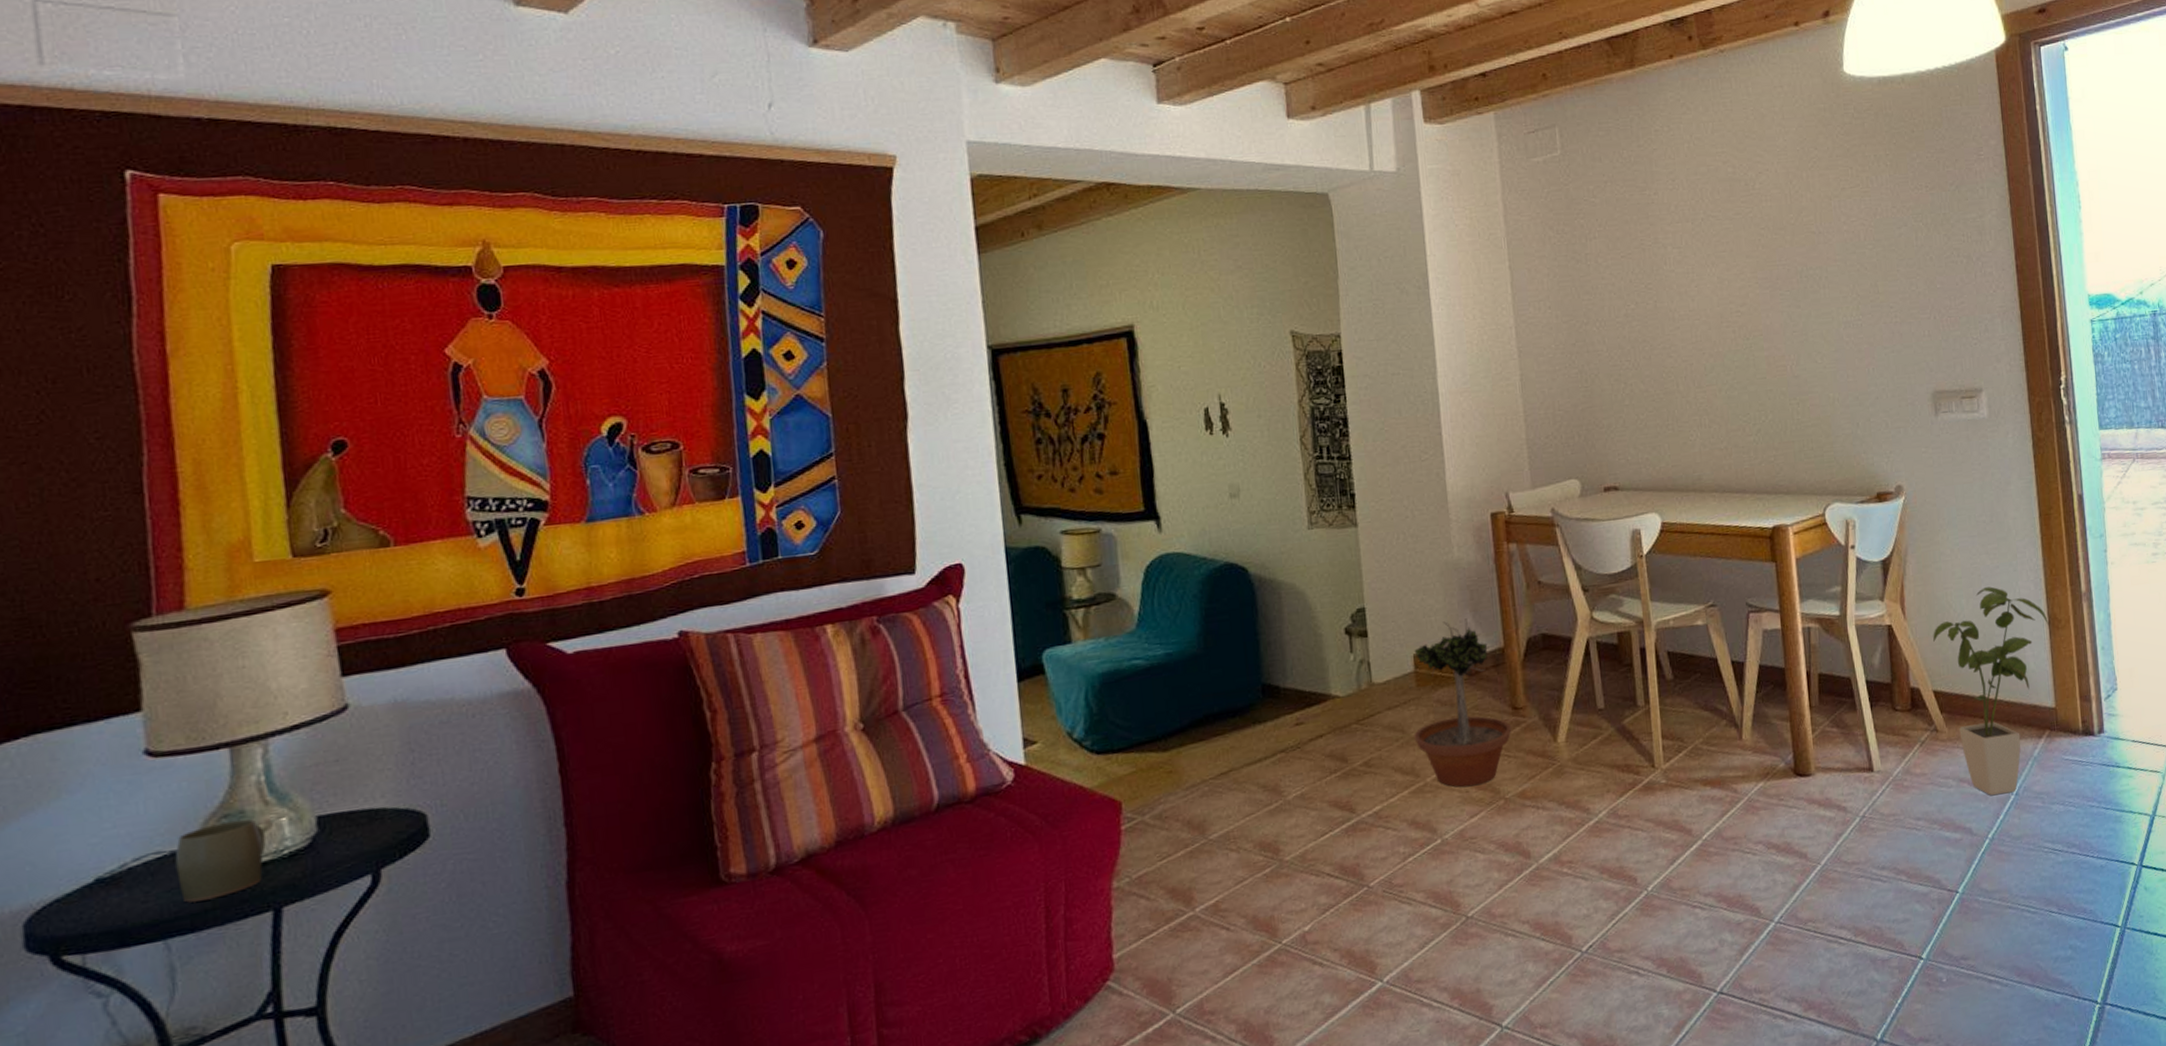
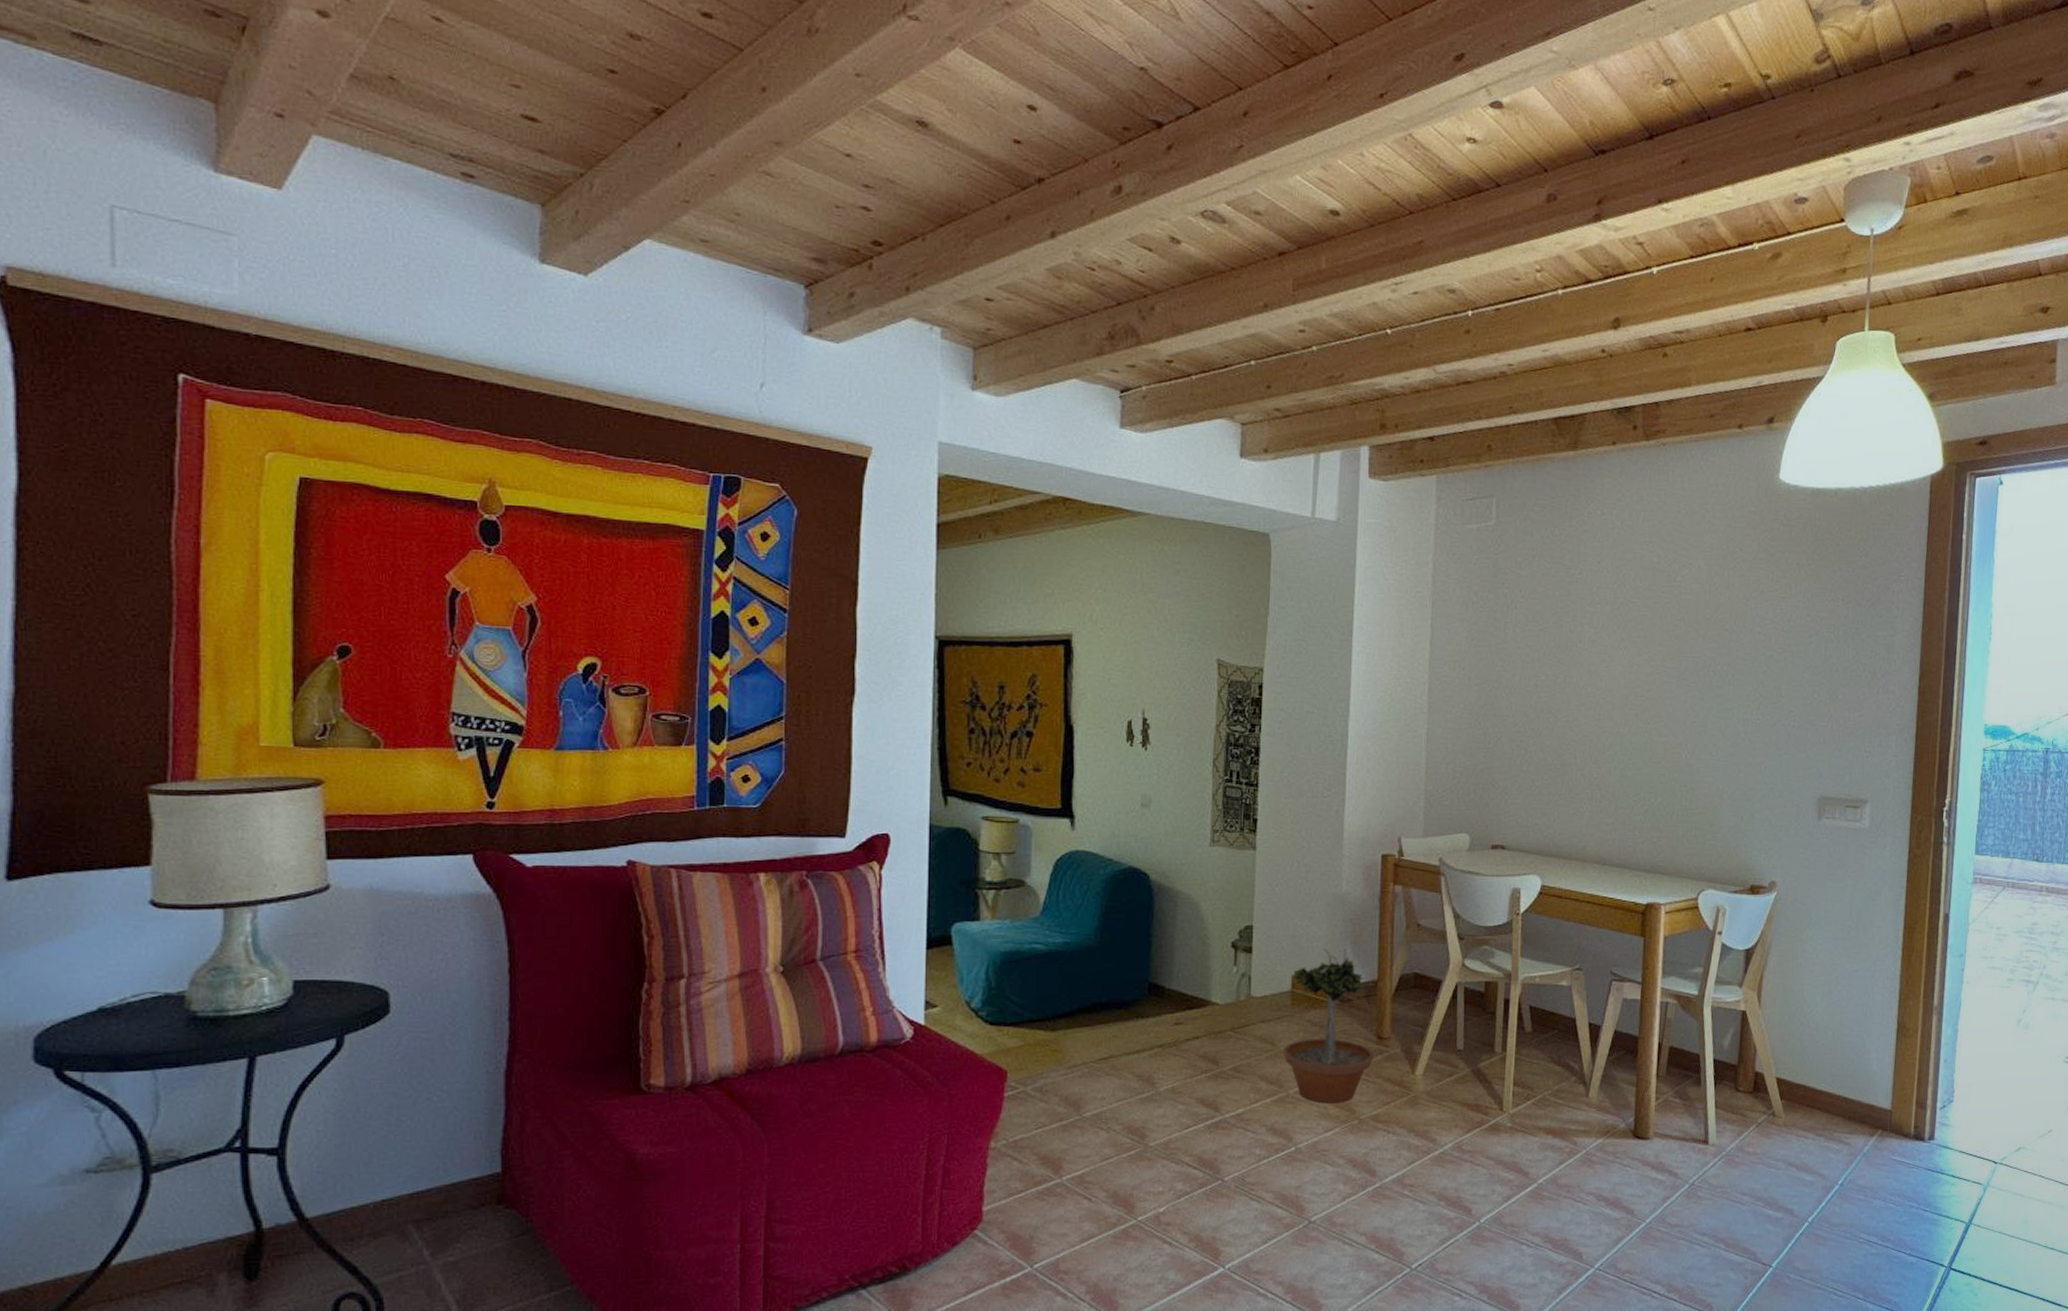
mug: present [175,818,266,903] -> none [168,973,247,1040]
house plant: present [1933,586,2049,796] -> none [1784,988,1897,1183]

